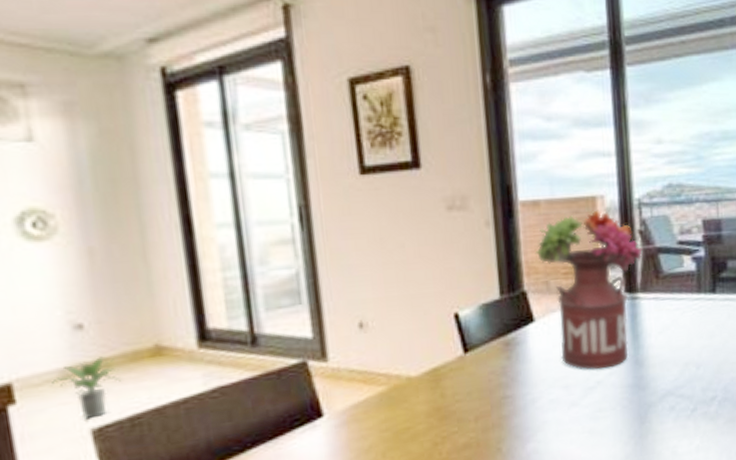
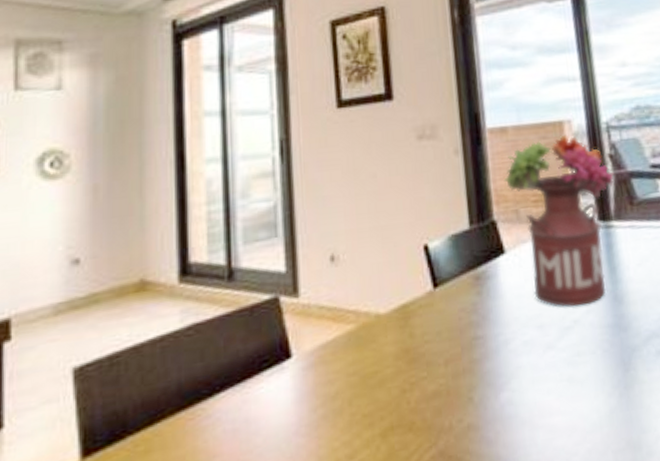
potted plant: present [52,356,123,420] -> none [45,292,107,358]

